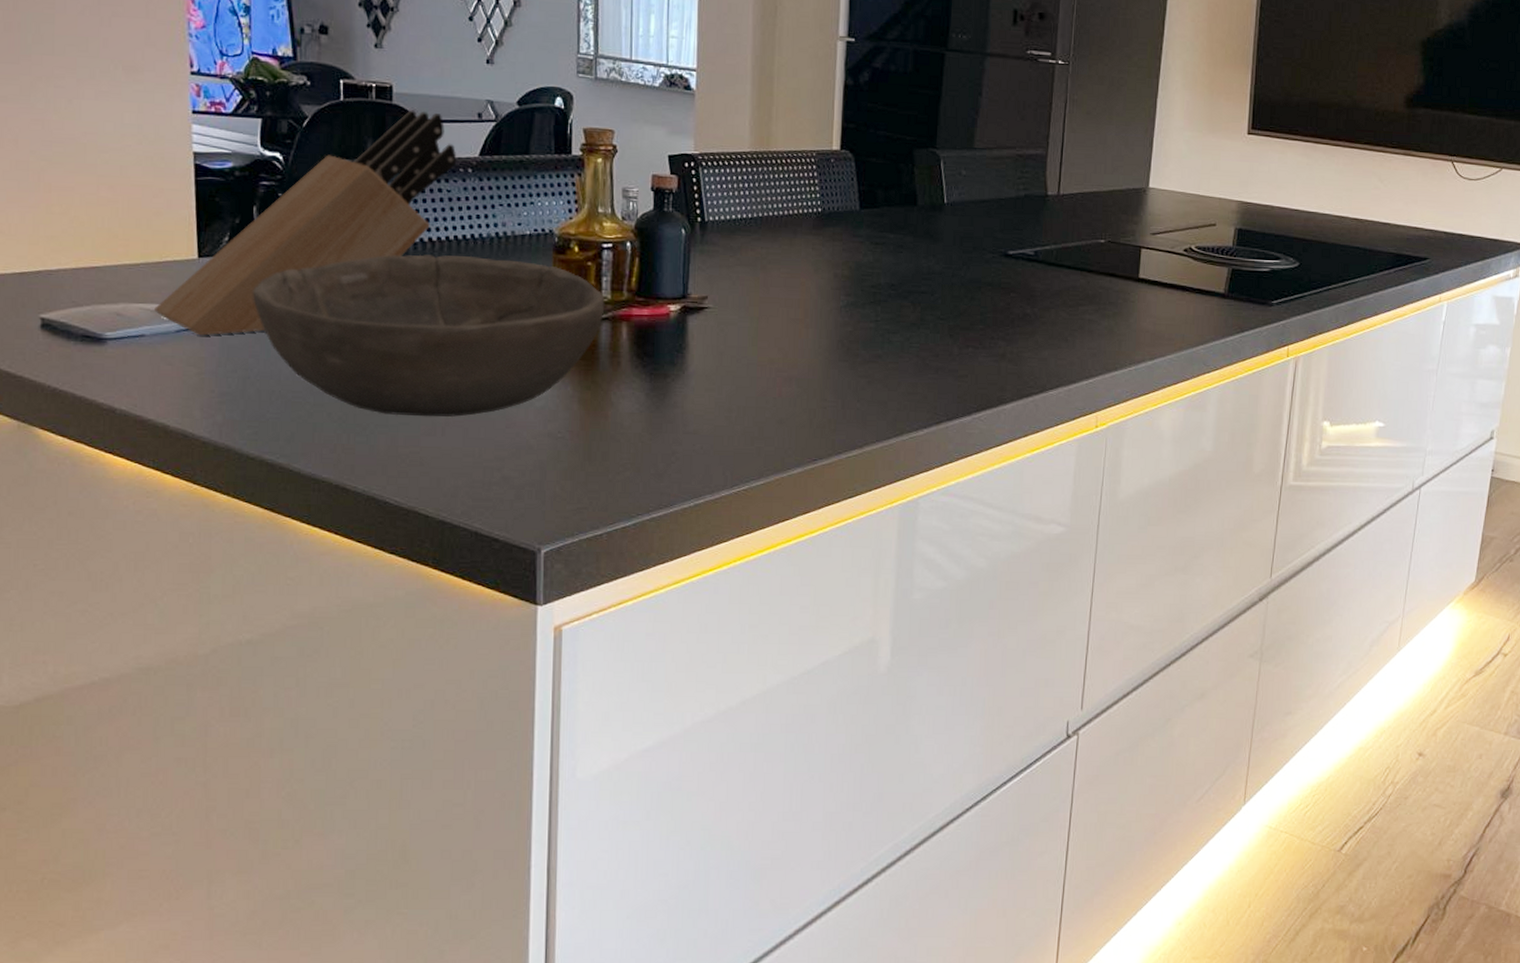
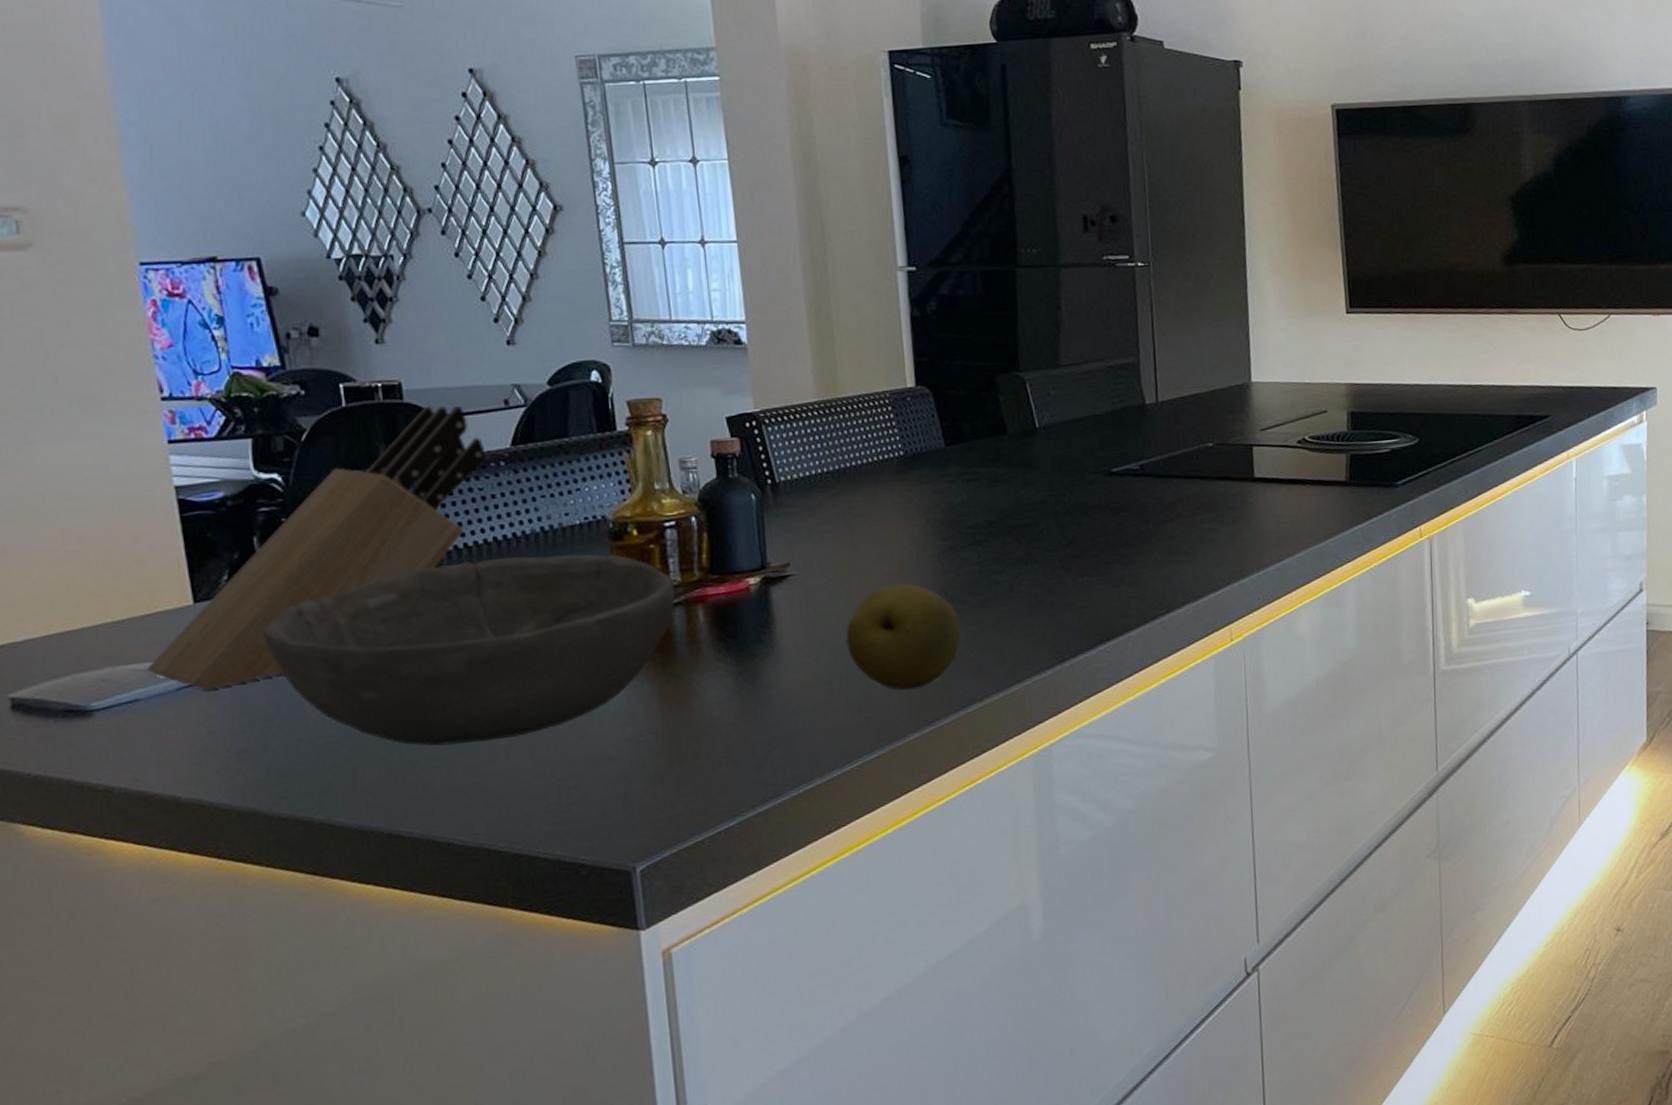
fruit: none [748,329,852,428] -> present [845,583,961,691]

